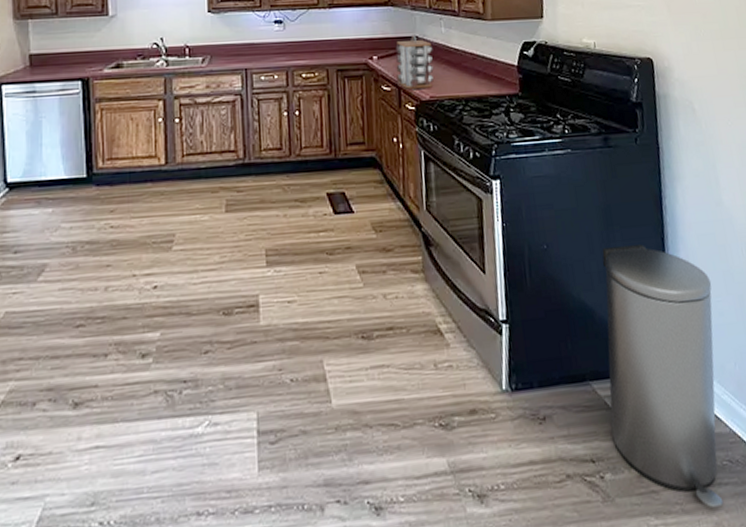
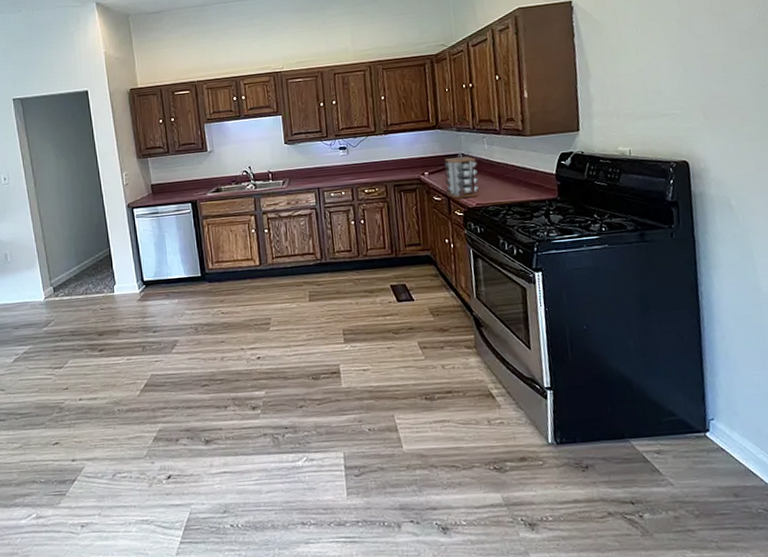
pedal bin: present [602,244,724,509] -> none [639,325,759,548]

